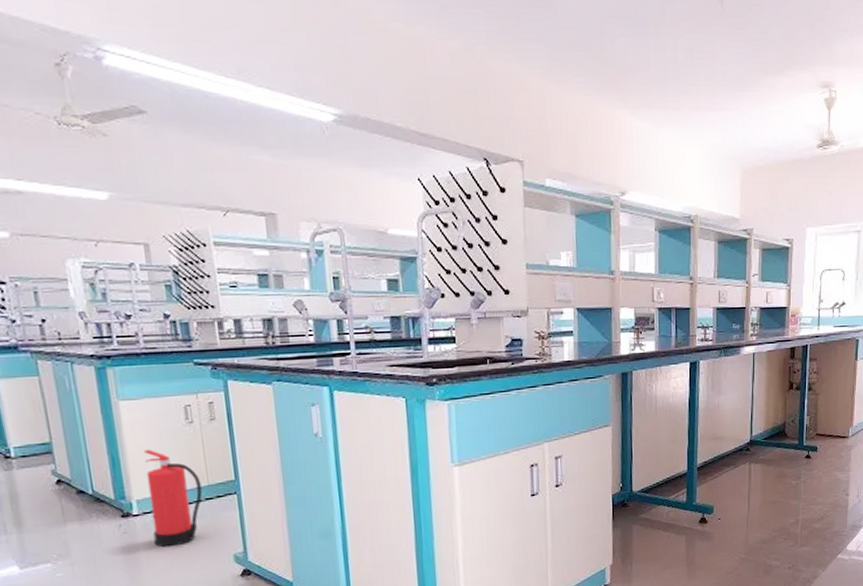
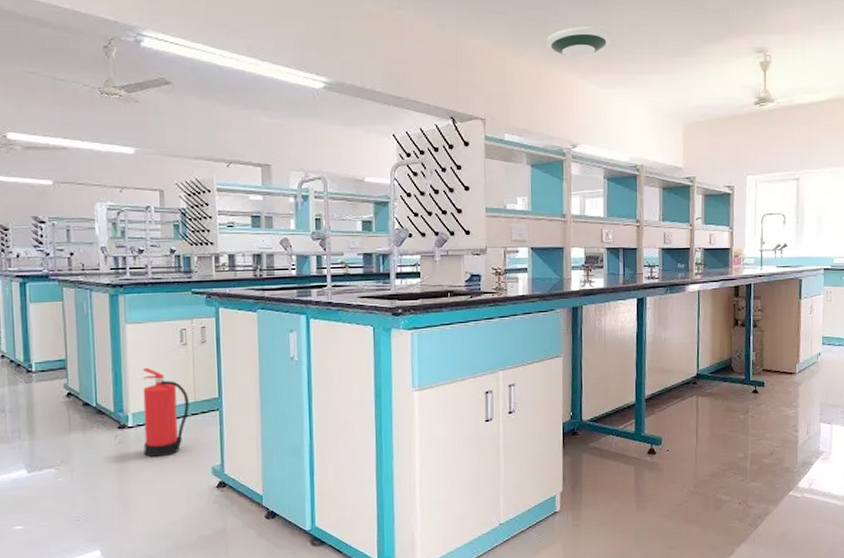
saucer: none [590,52,664,91] -> present [545,27,612,59]

